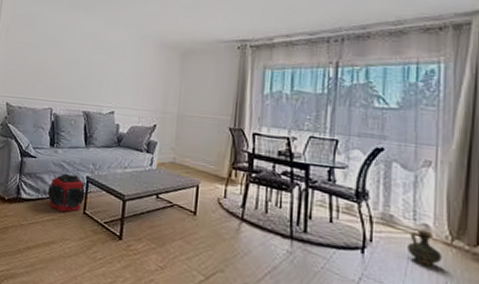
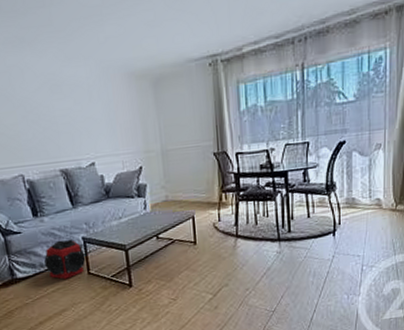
ceramic jug: present [408,229,443,267] -> none [366,204,390,232]

